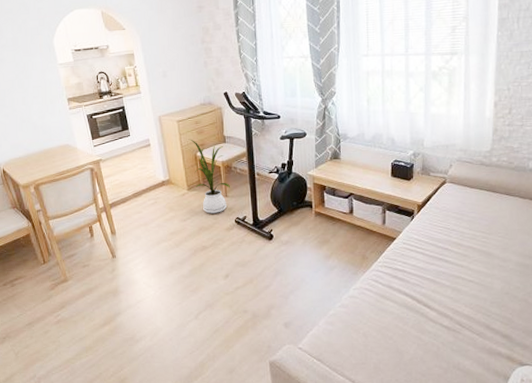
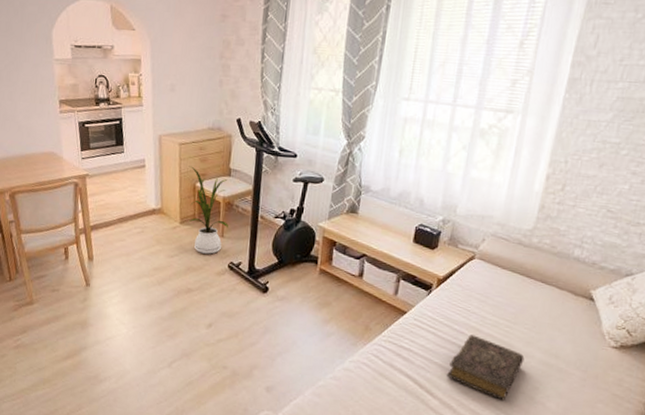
book: none [438,249,503,303] -> present [446,334,525,401]

